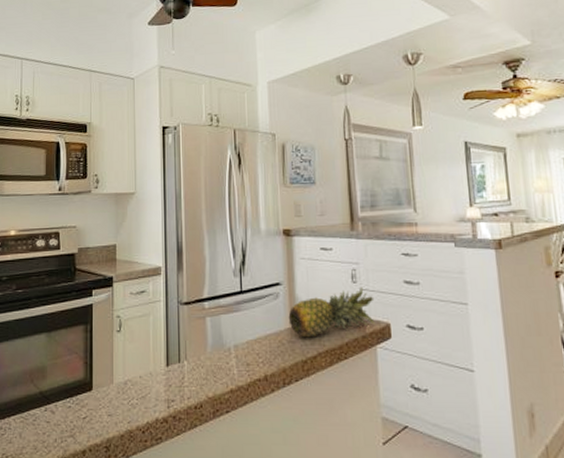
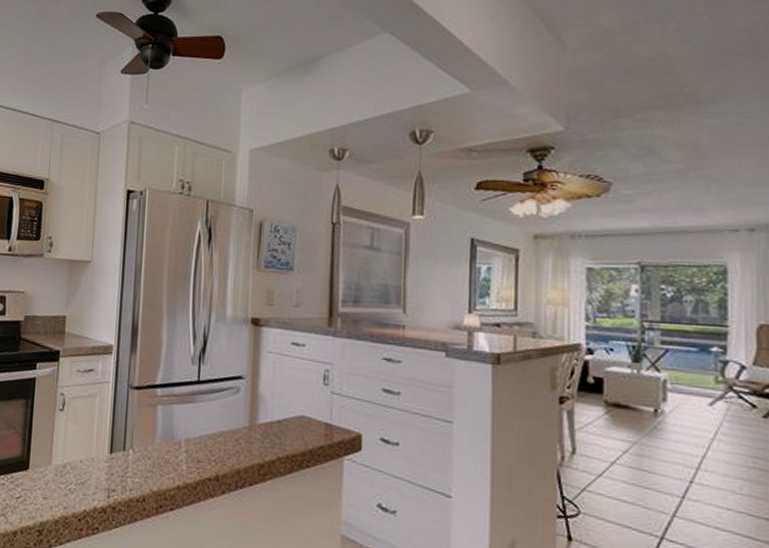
fruit: present [288,286,375,338] -> none [248,390,347,440]

